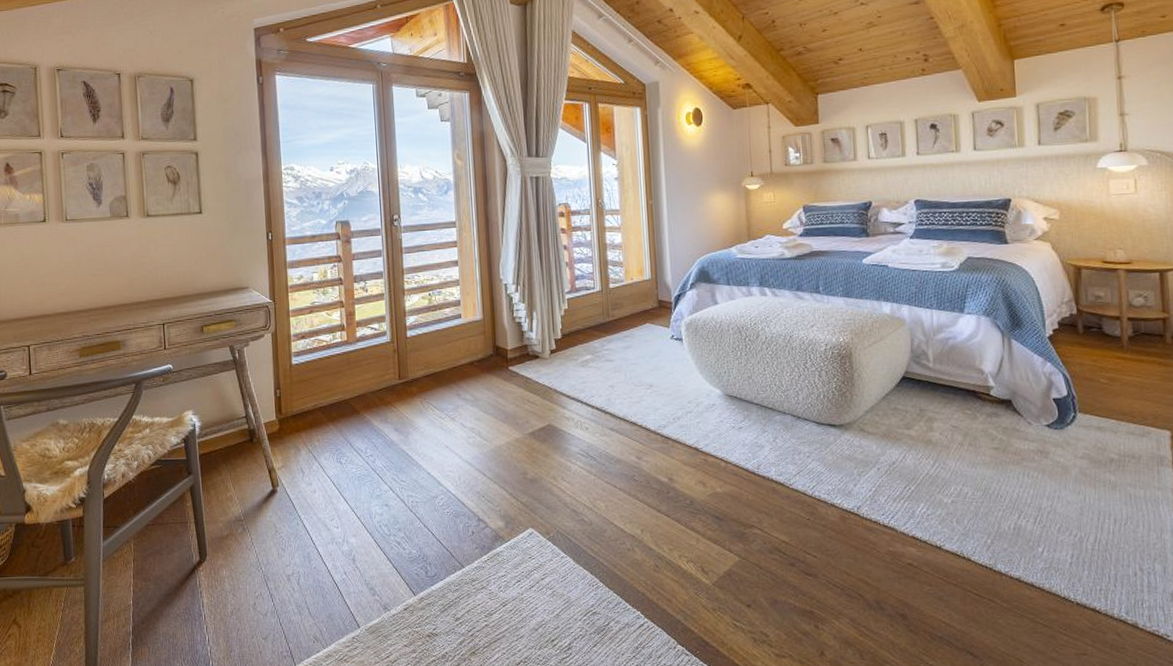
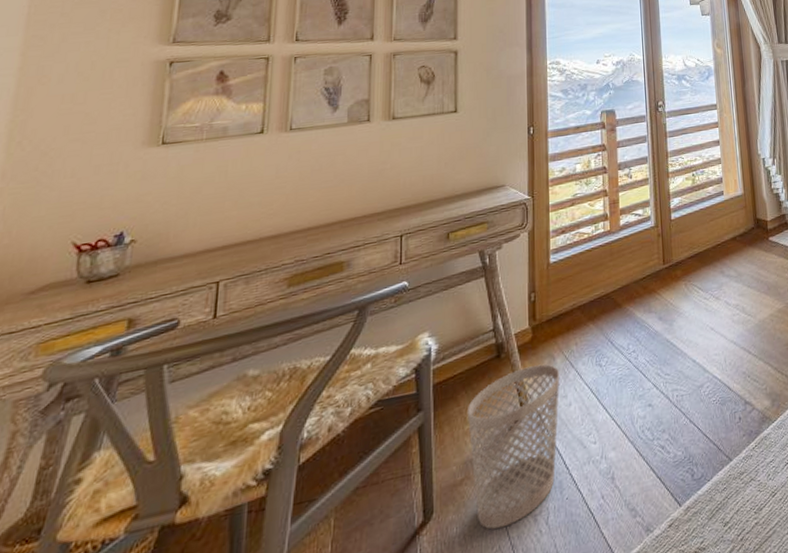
wastebasket: none [228,453,305,579] -> present [468,364,560,530]

